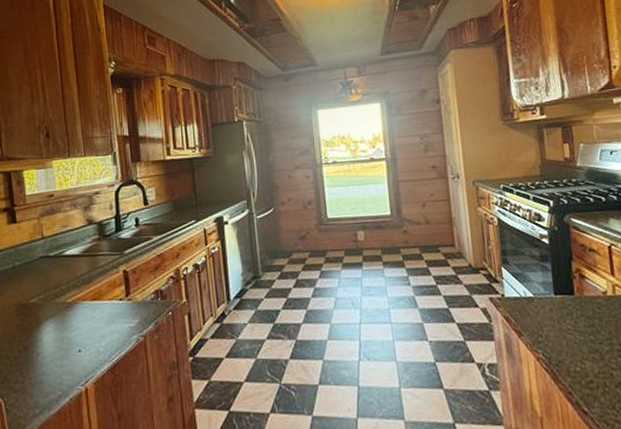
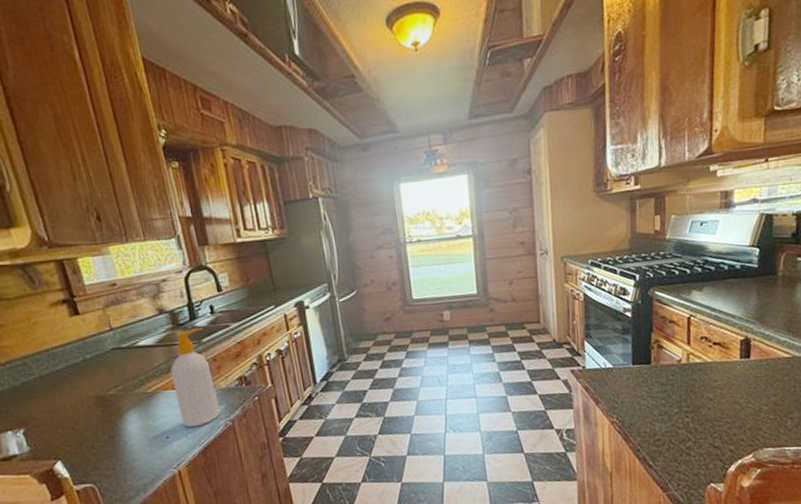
soap bottle: none [91,238,134,342] -> present [170,326,221,428]

